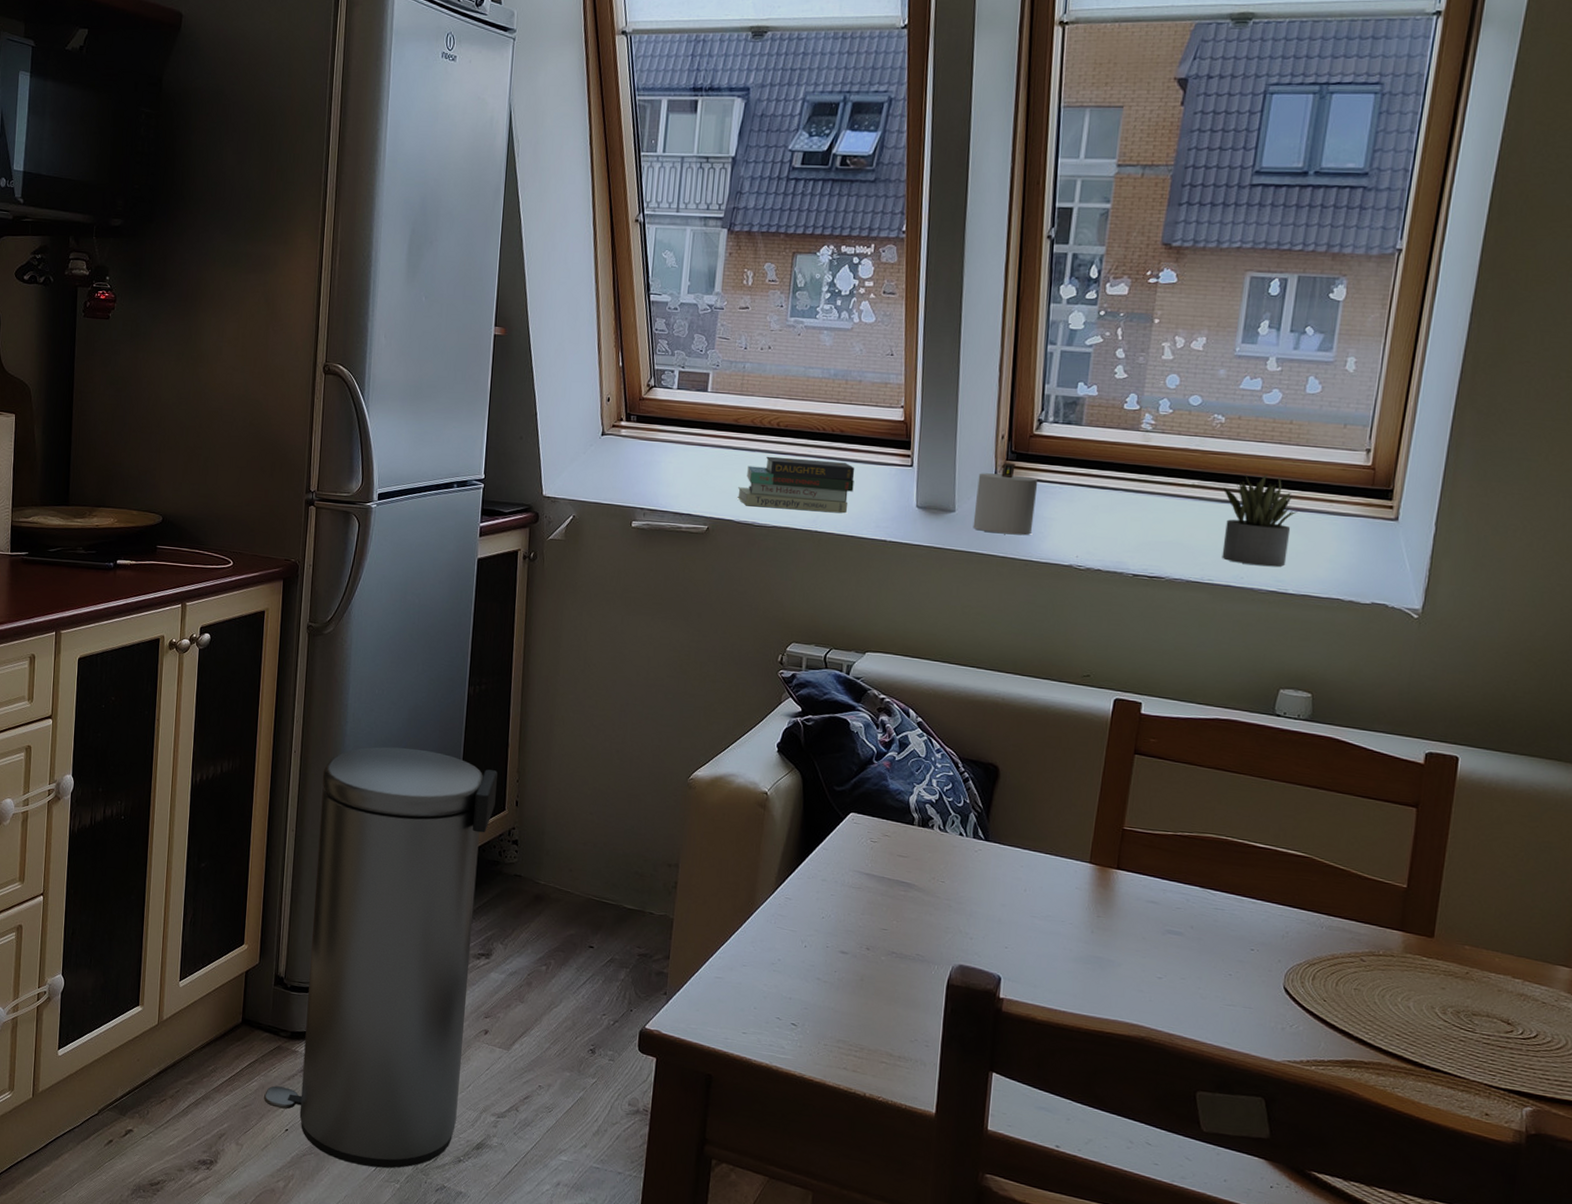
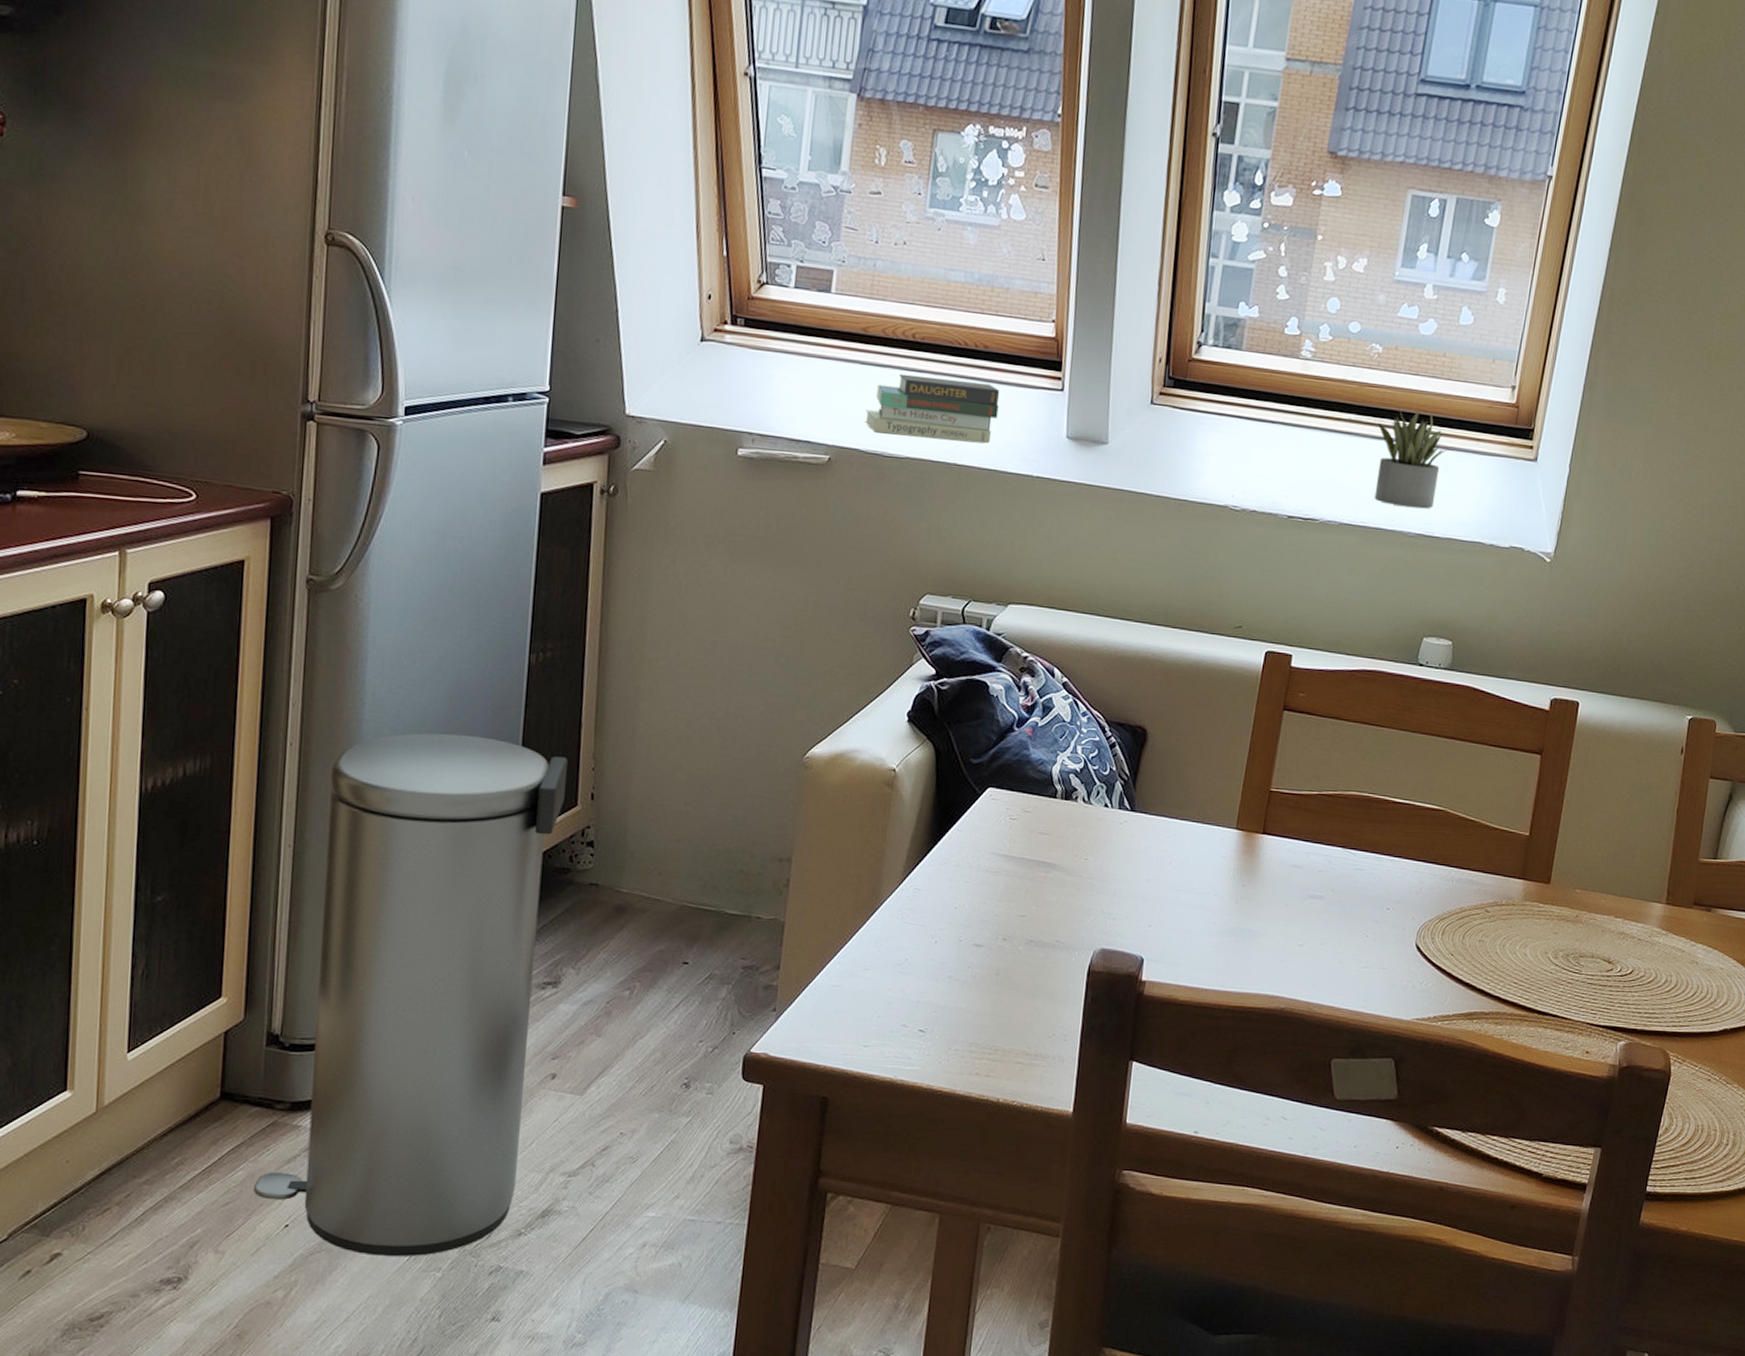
candle: present [973,462,1039,536] -> none [1126,388,1196,472]

